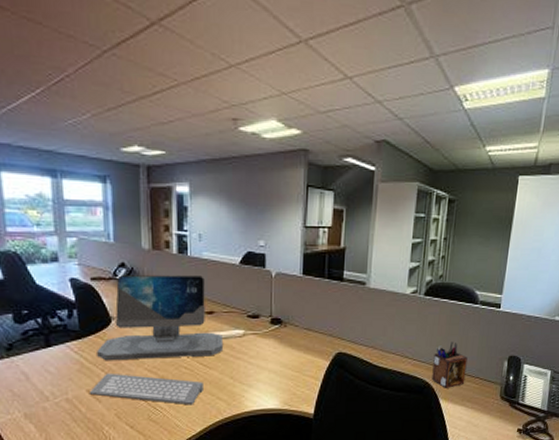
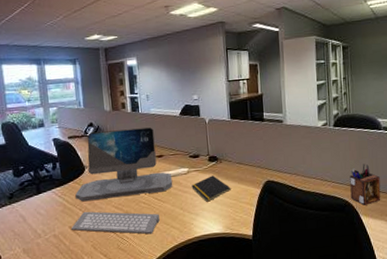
notepad: none [246,341,295,372] -> present [191,175,231,202]

